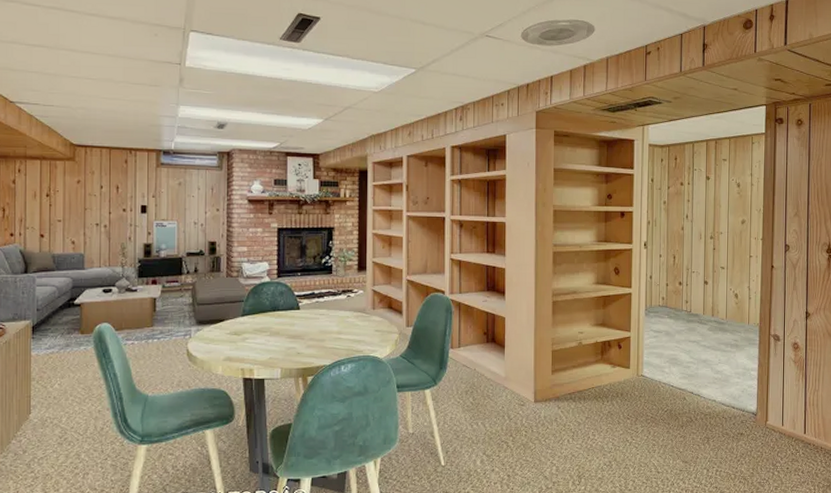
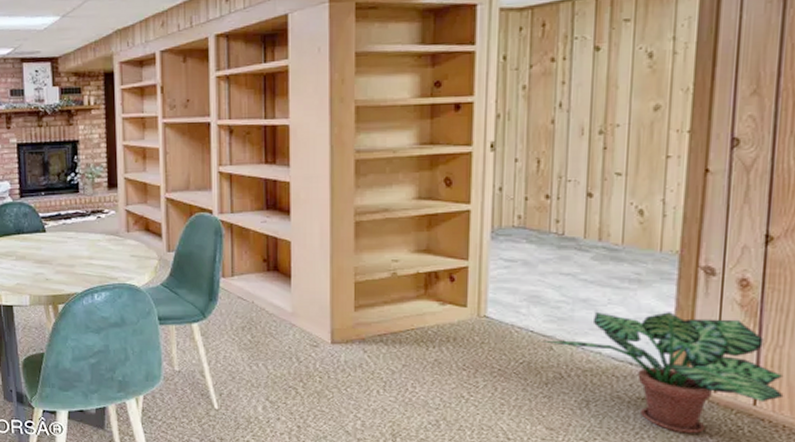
potted plant: none [676,368,820,458] -> present [537,312,784,434]

